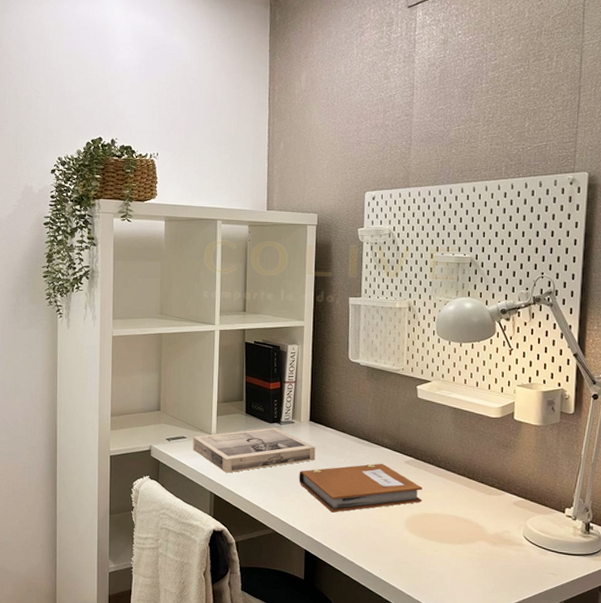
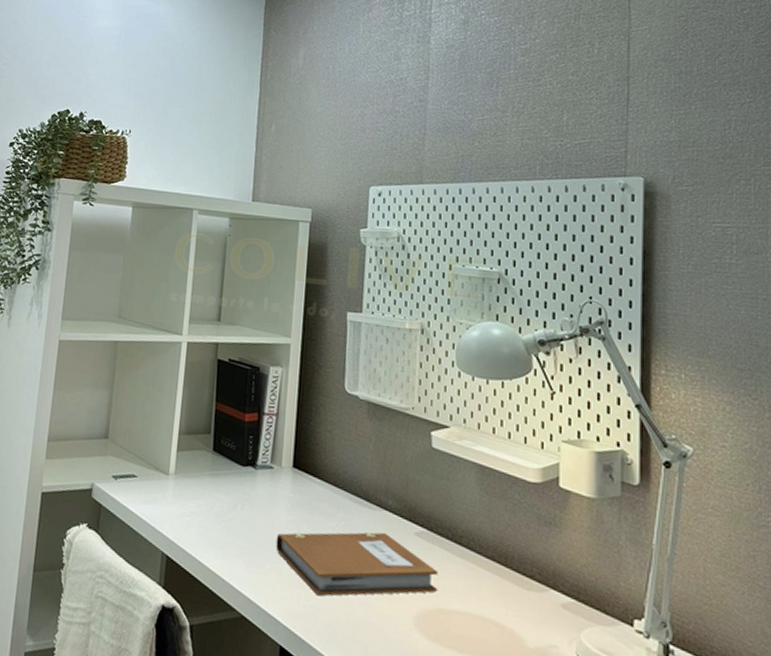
photo frame: present [193,427,316,473] -> none [144,471,299,529]

